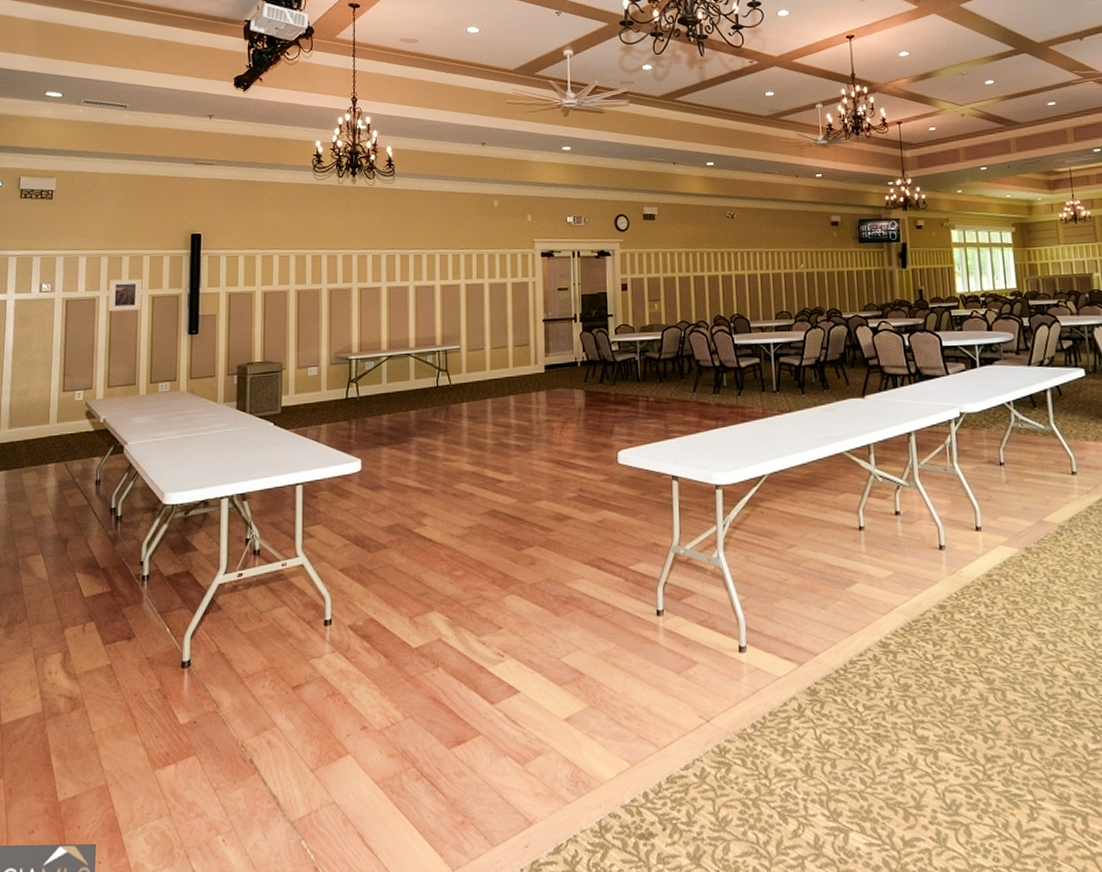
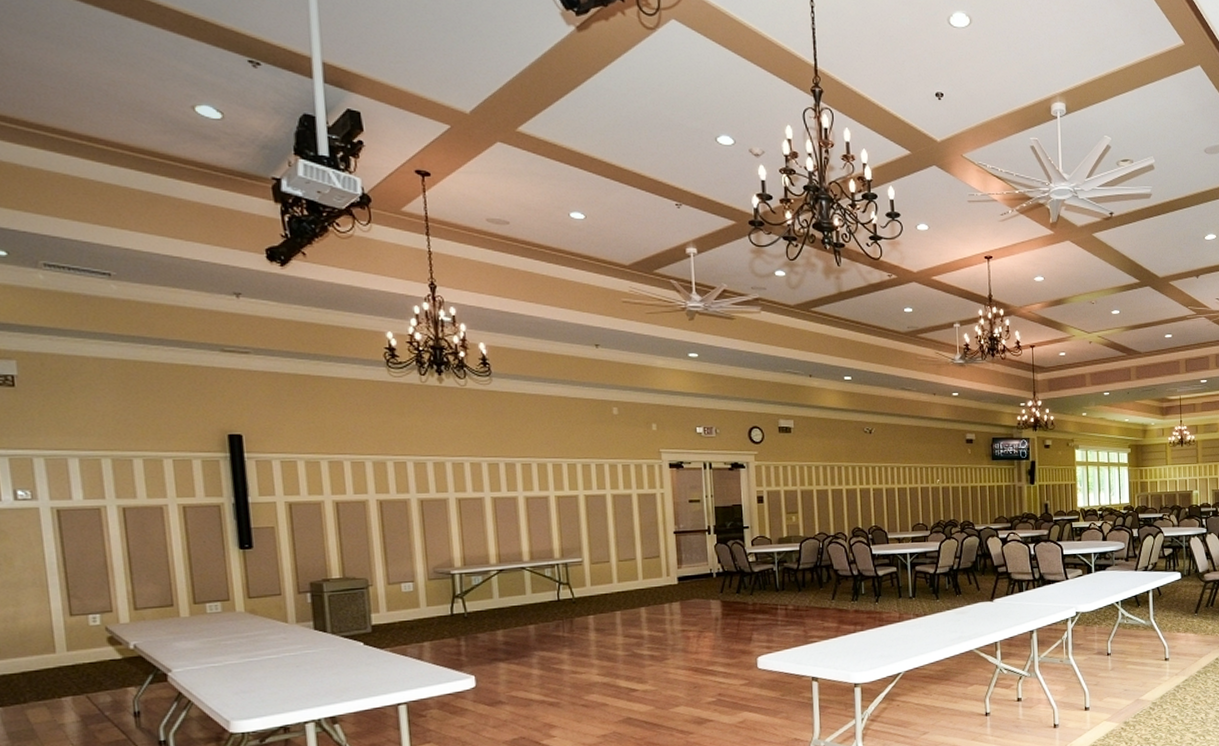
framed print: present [108,278,142,312] -> none [117,485,168,524]

